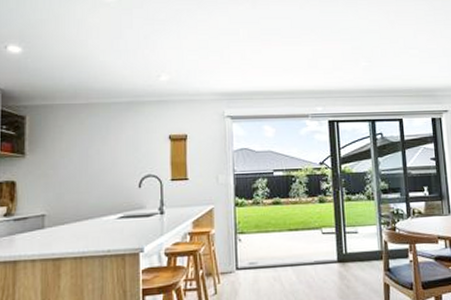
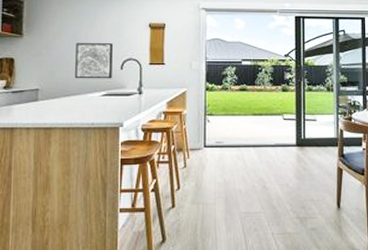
wall art: none [87,159,129,201] -> present [75,43,113,79]

